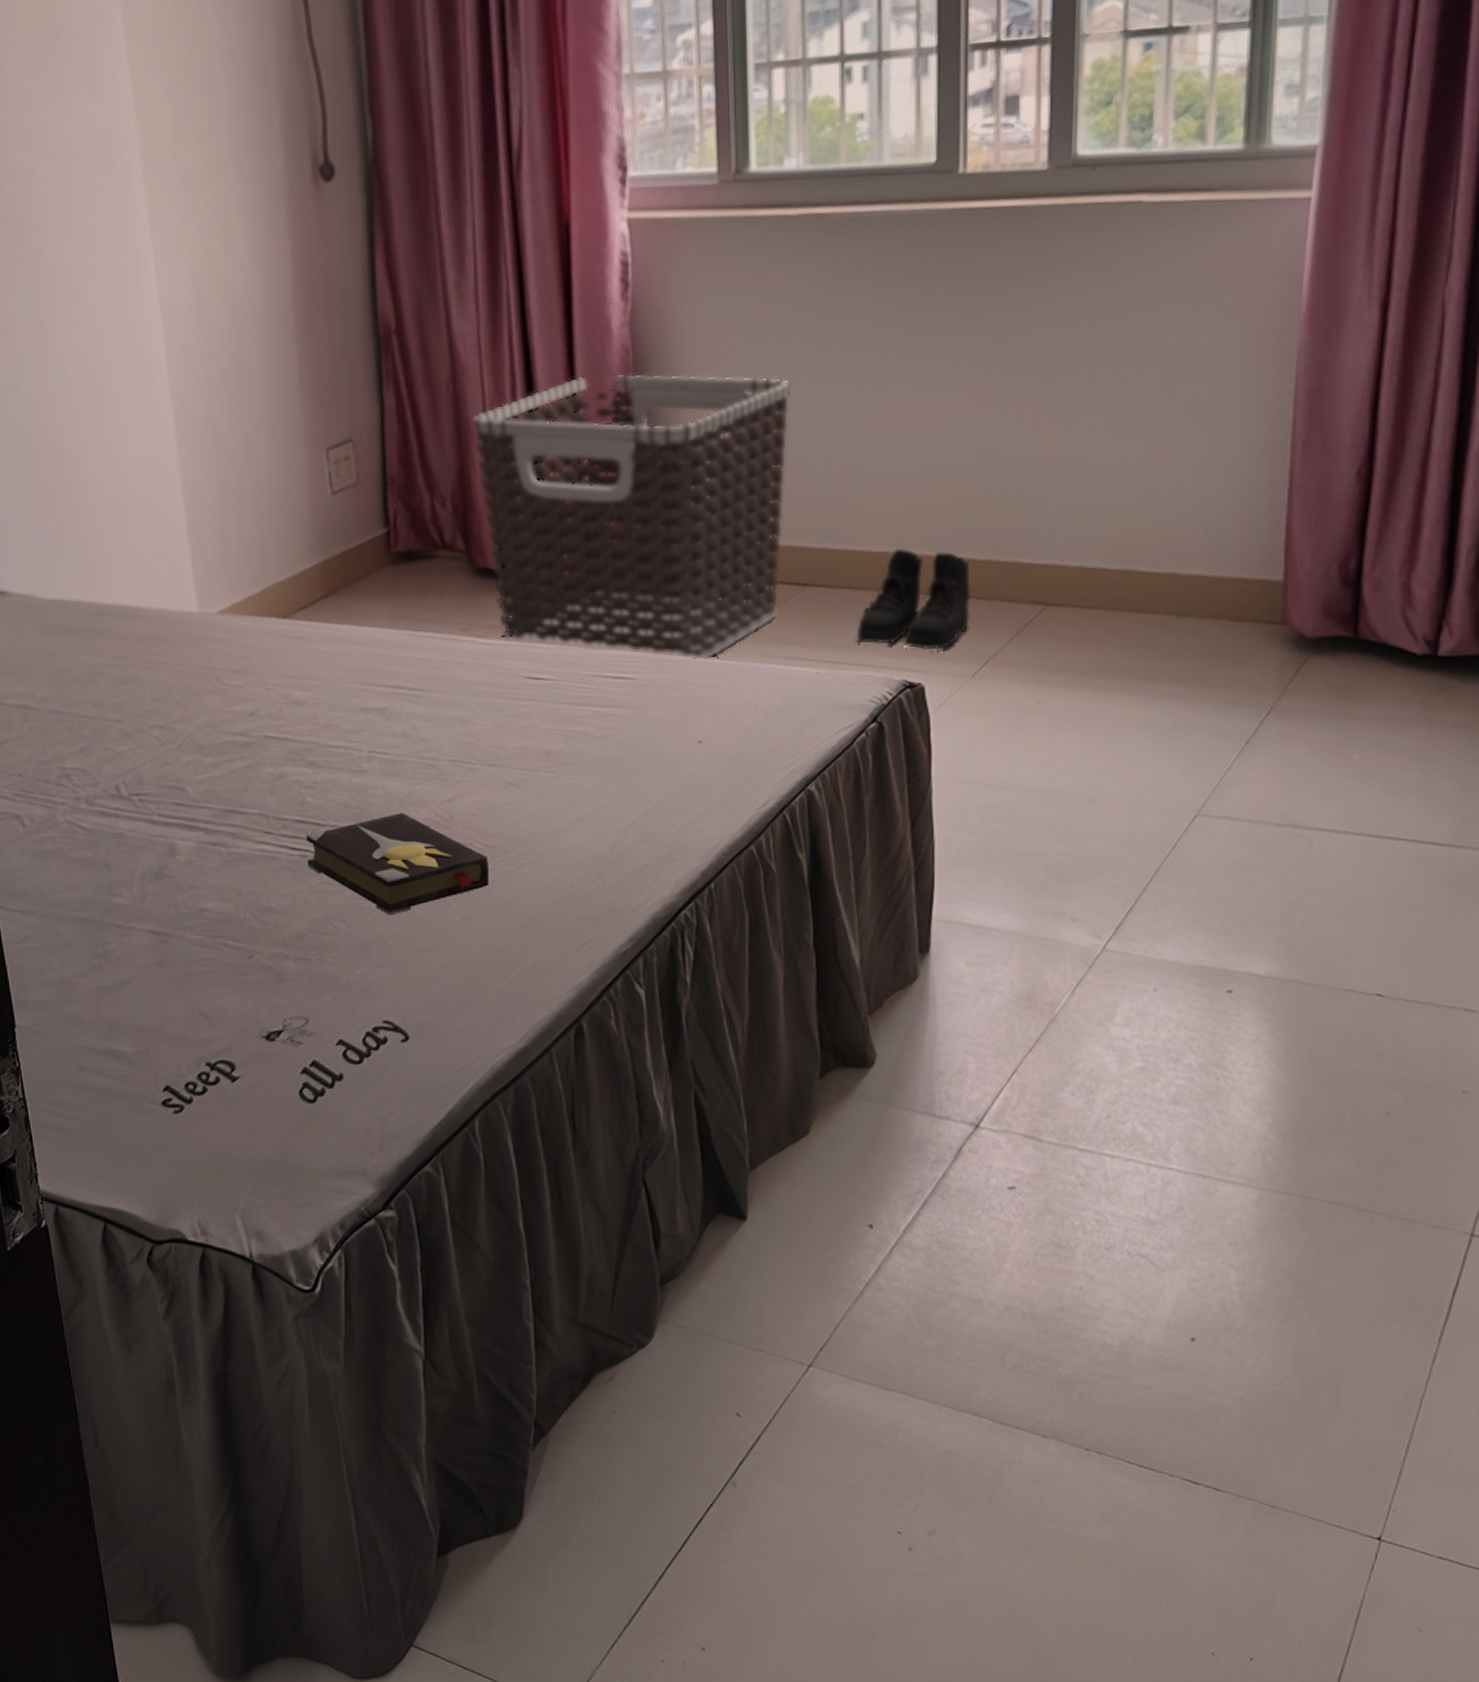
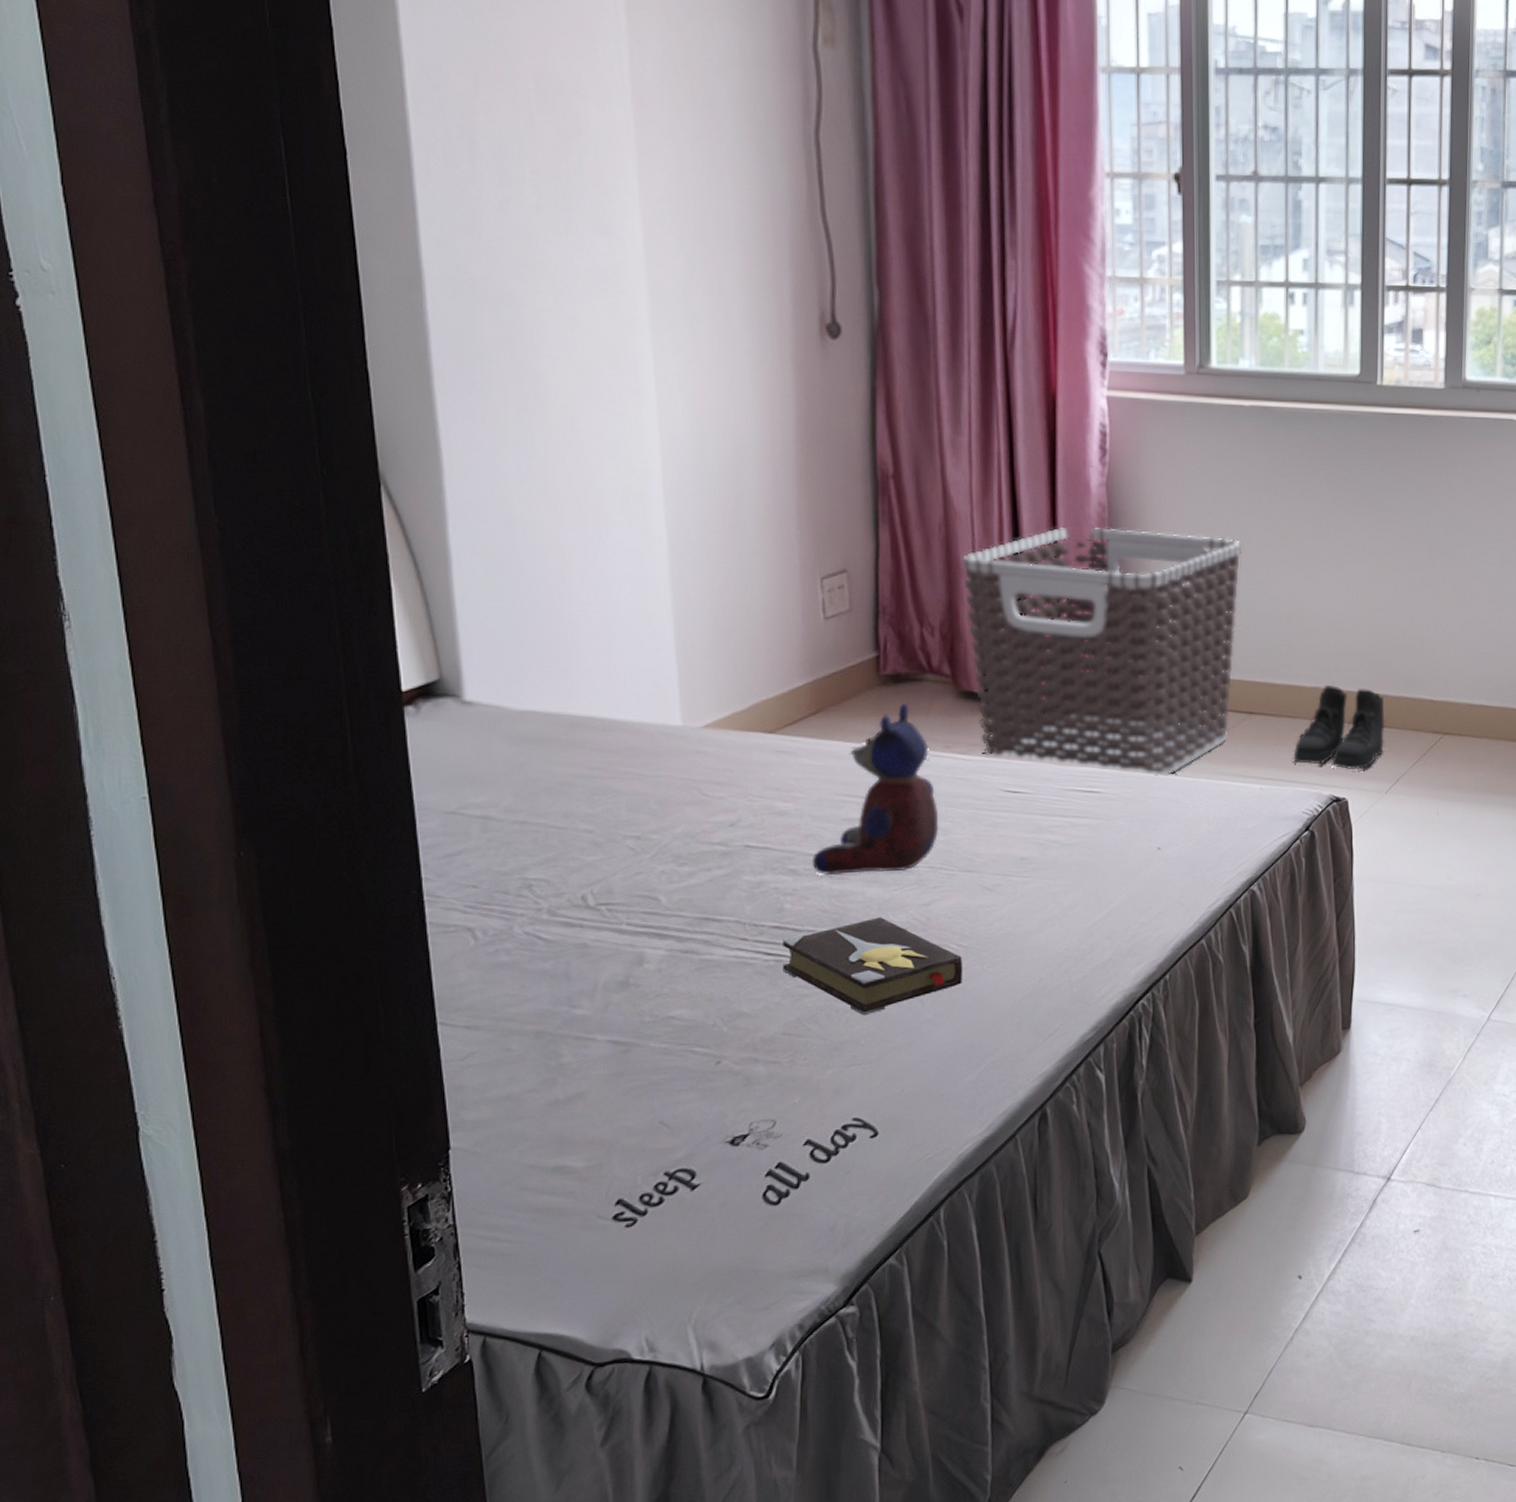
stuffed bear: none [330,582,459,769] -> present [811,702,939,876]

